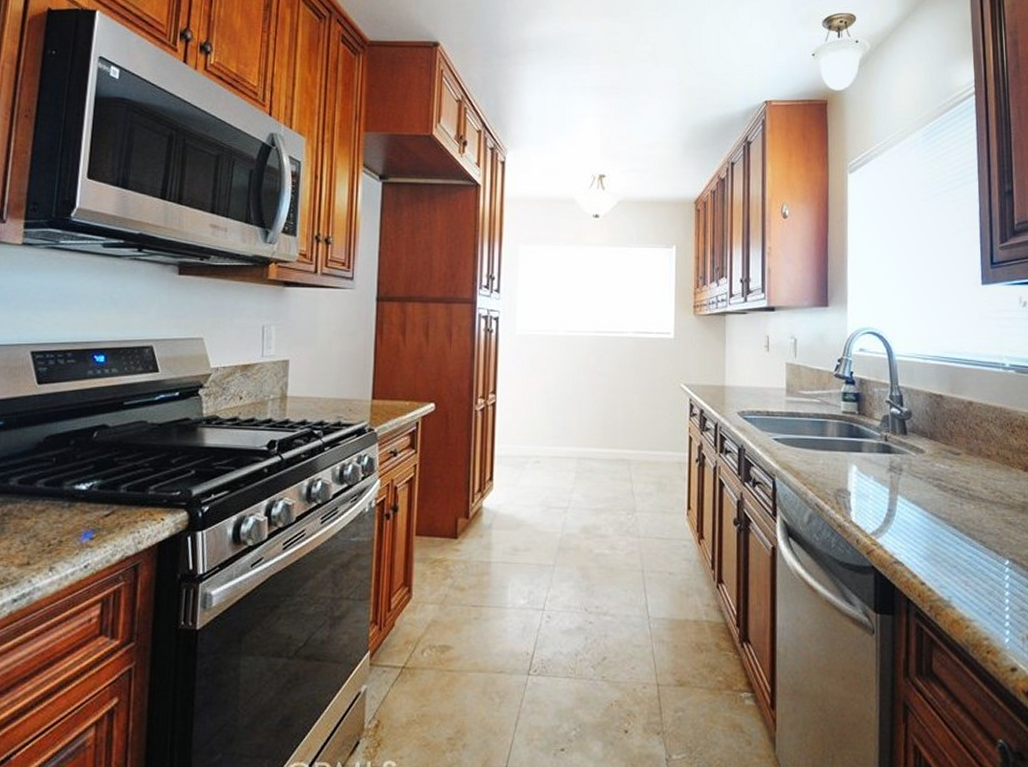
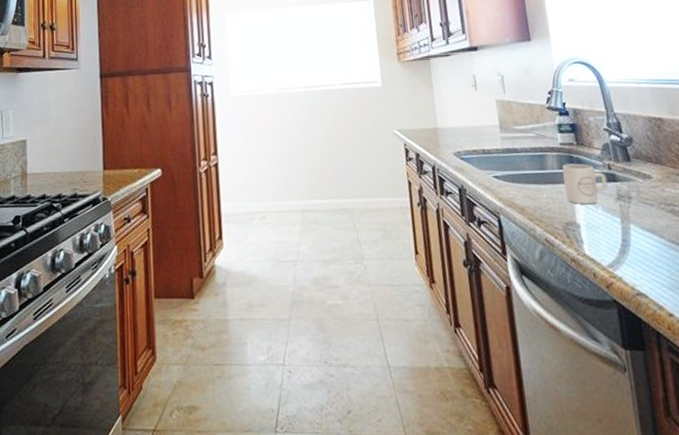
mug: none [840,432,883,473] -> present [562,163,609,205]

